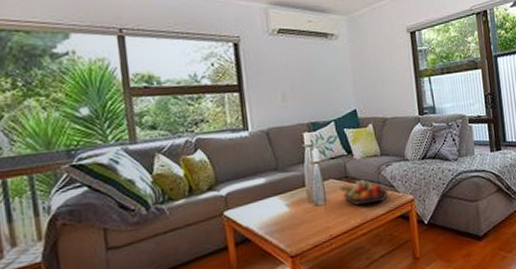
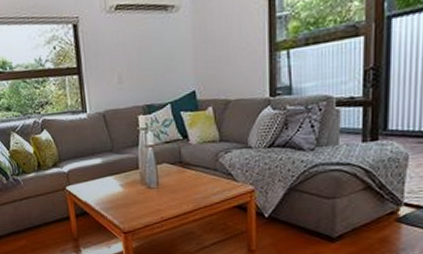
fruit bowl: present [338,179,389,206] -> none [171,166,226,192]

